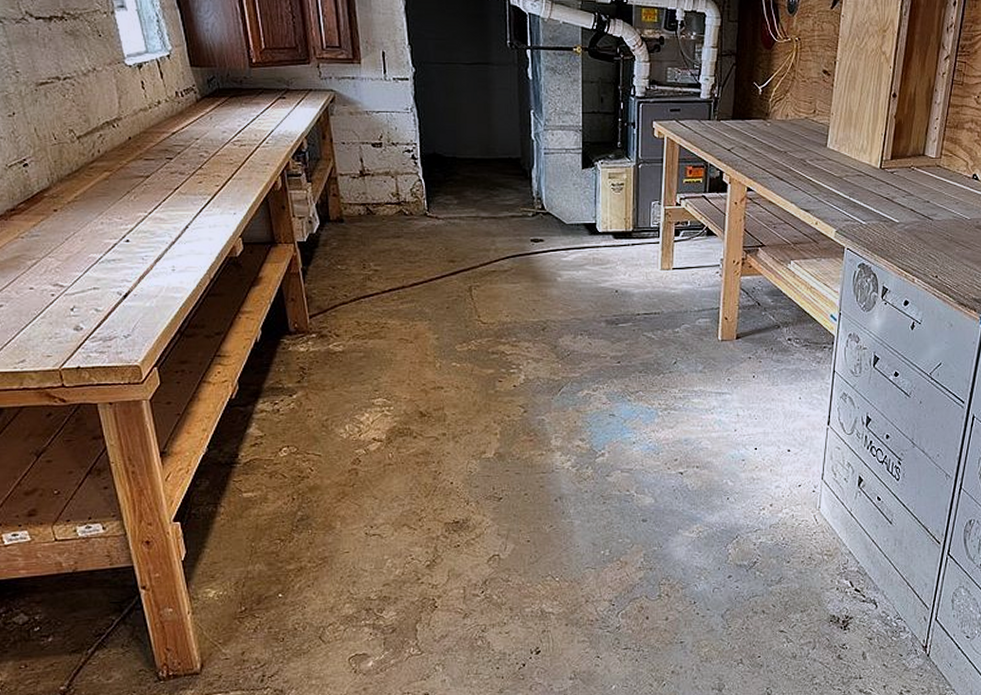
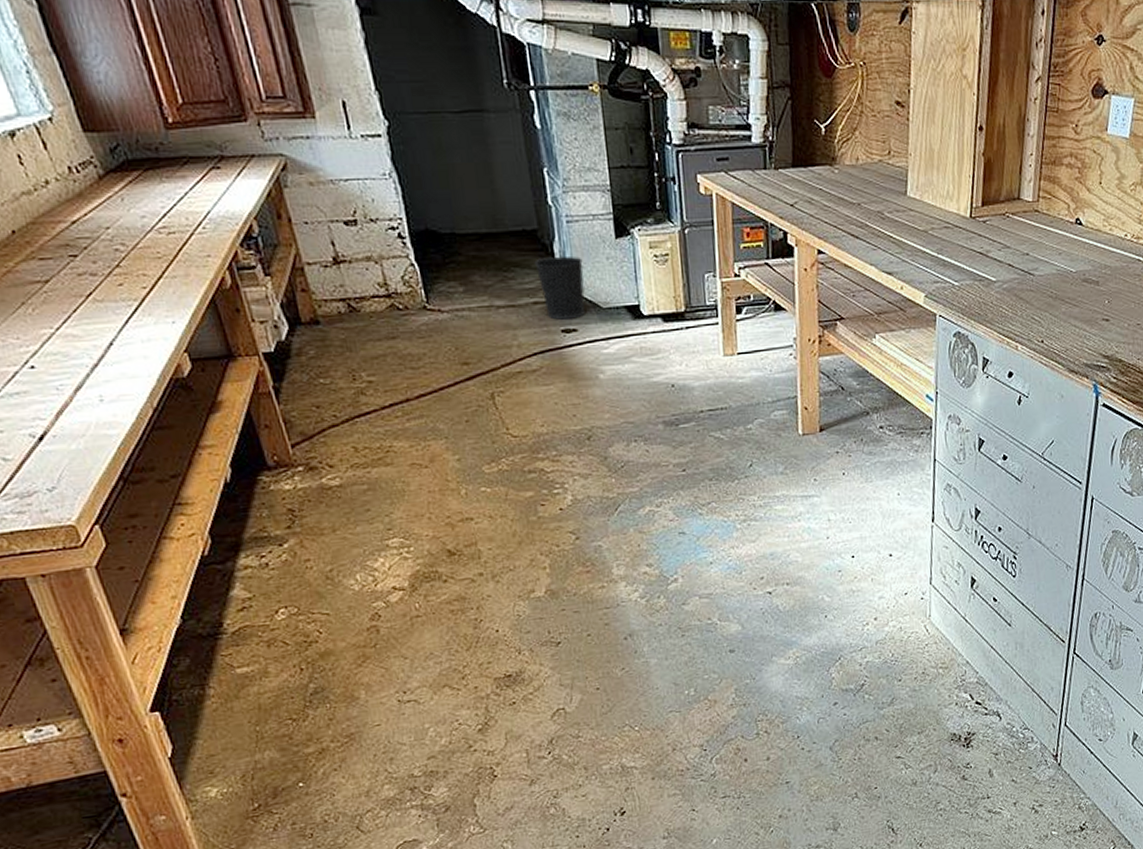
wastebasket: none [515,180,554,231] -> present [534,256,585,320]

